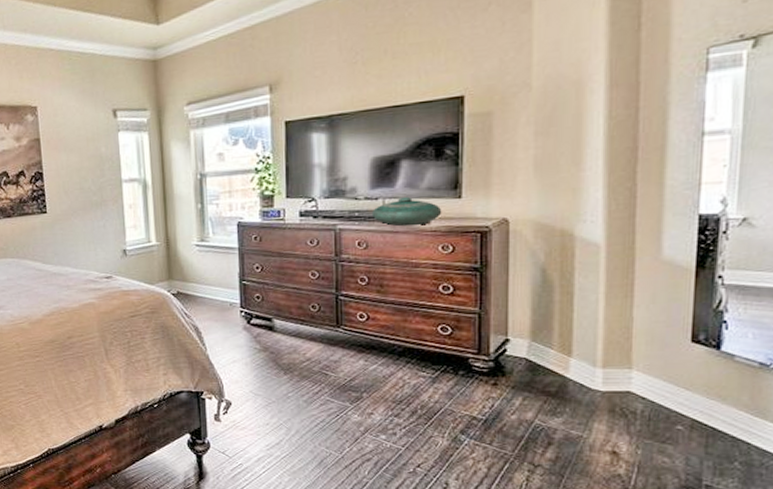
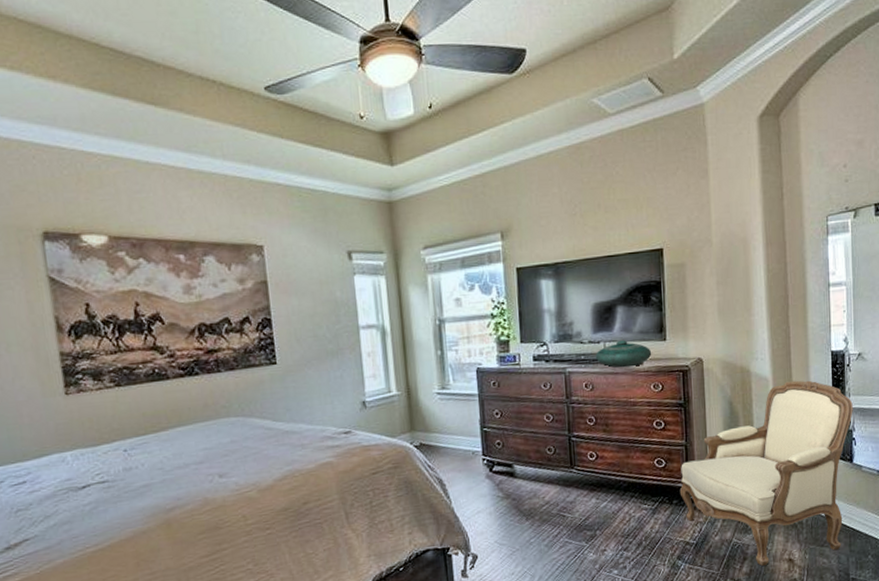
armchair: none [468,248,728,454] -> present [679,380,853,566]

